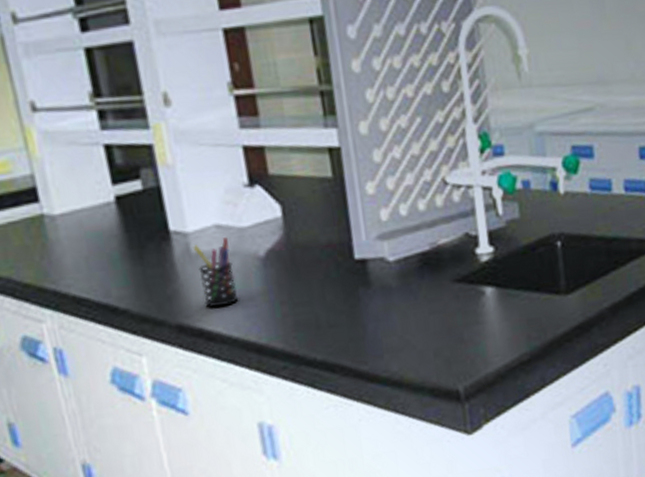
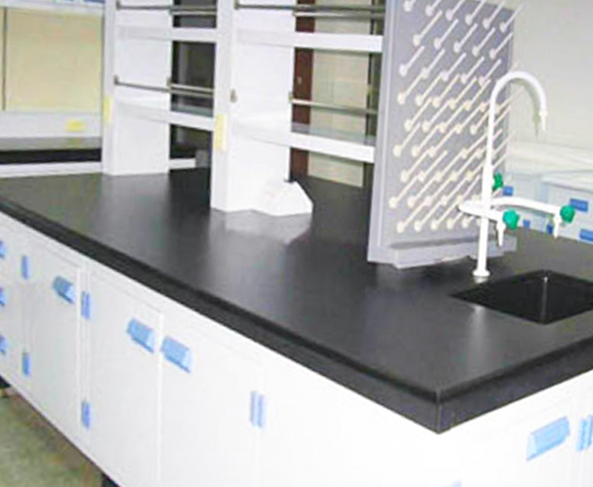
pen holder: present [192,237,239,307] -> none [227,222,260,282]

